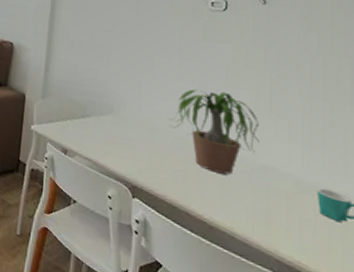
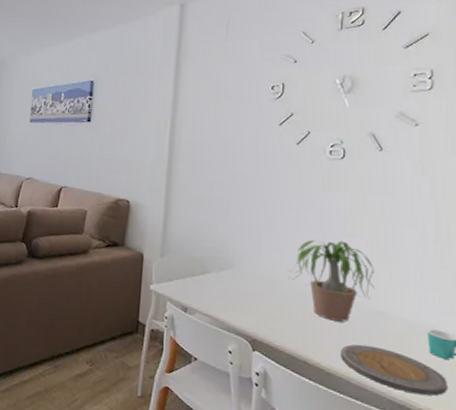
plate: none [224,198,342,260] -> present [341,344,449,396]

